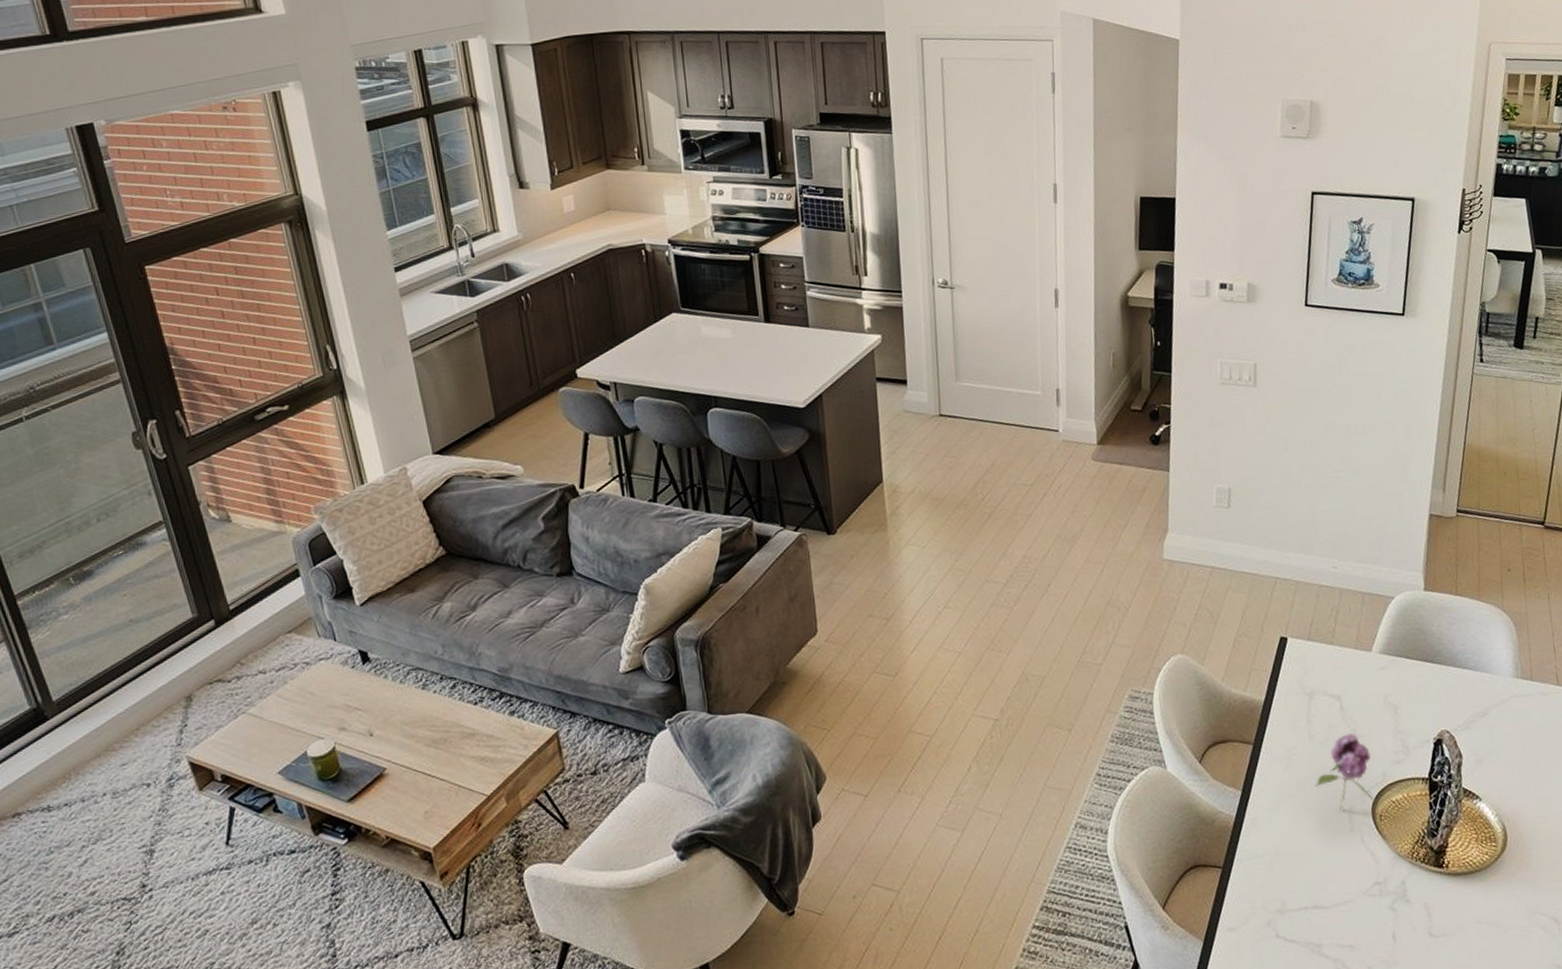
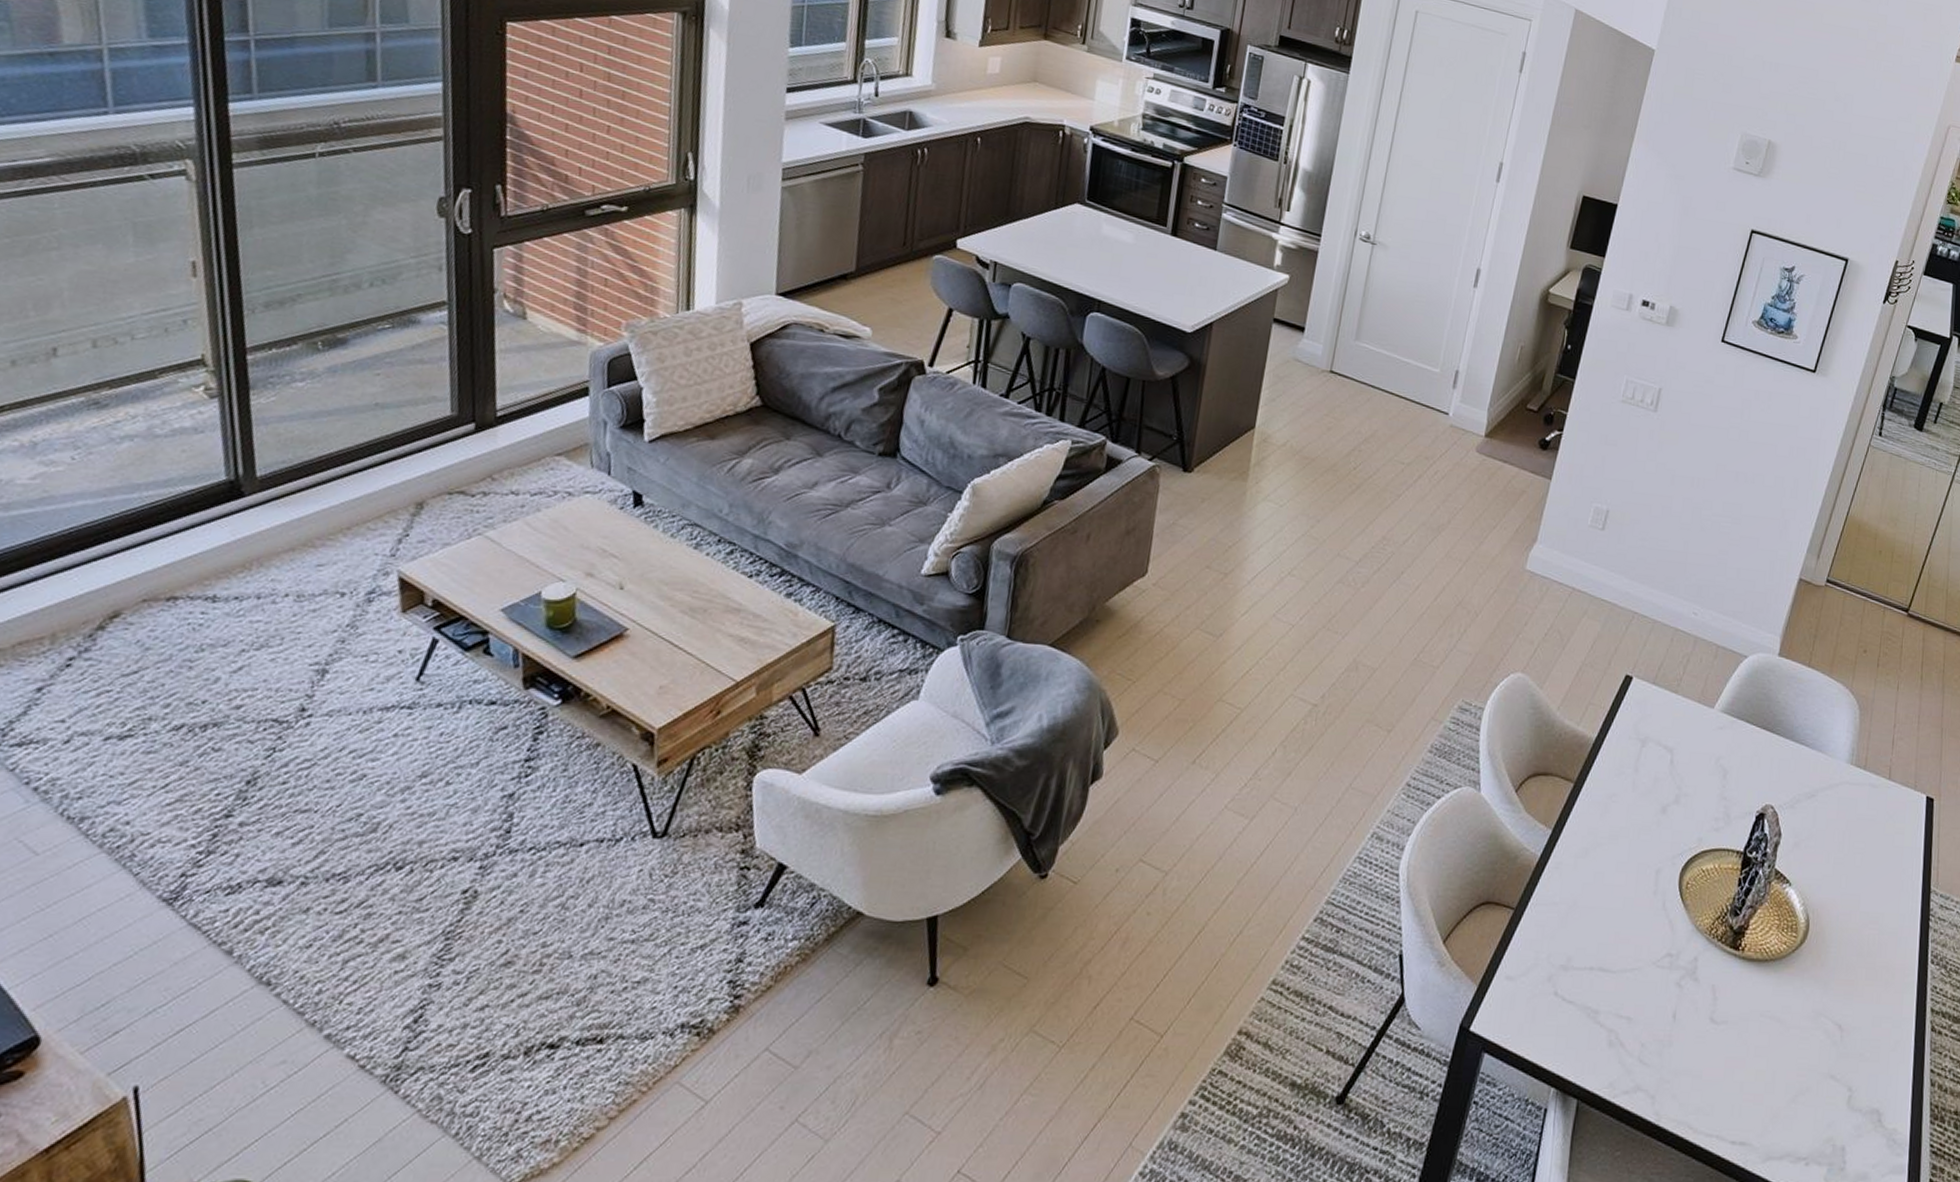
flower: present [1315,733,1376,811] -> none [1628,790,1691,870]

